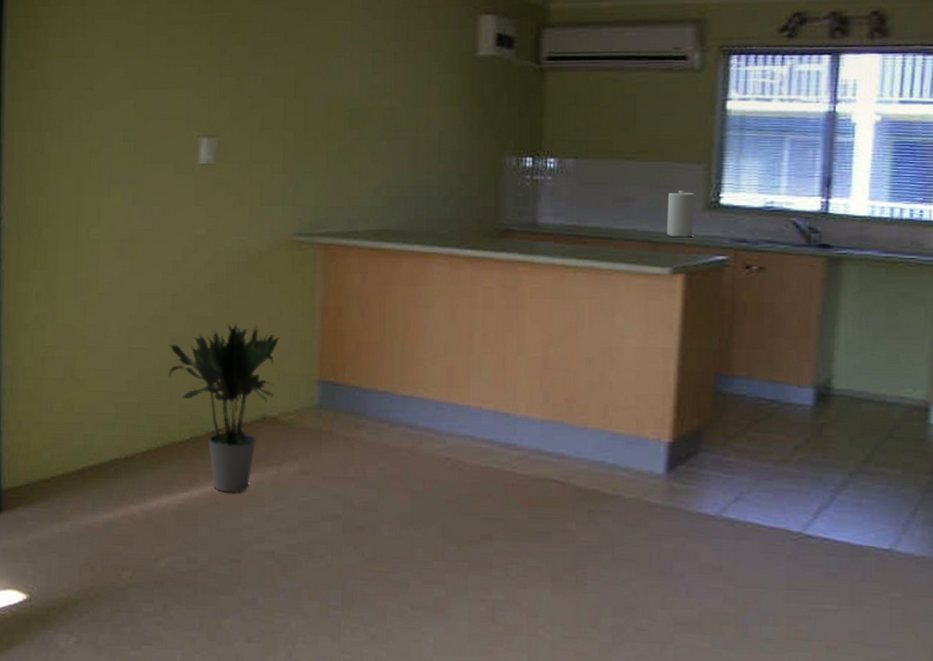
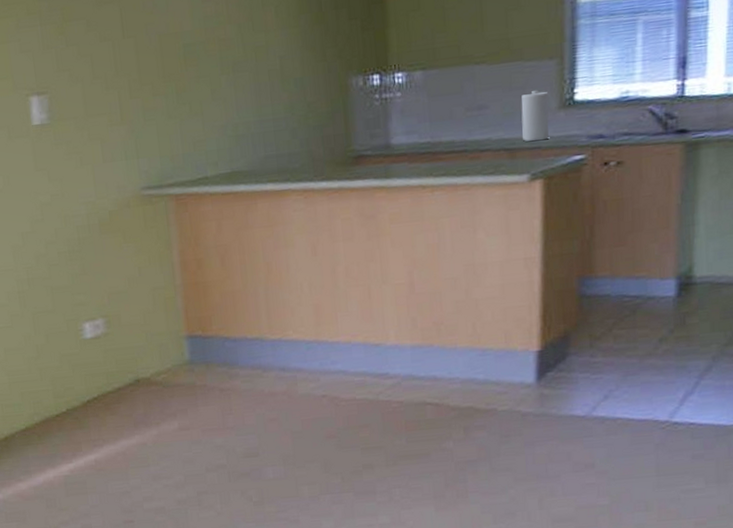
potted plant: present [168,323,280,493] -> none [30,287,143,459]

